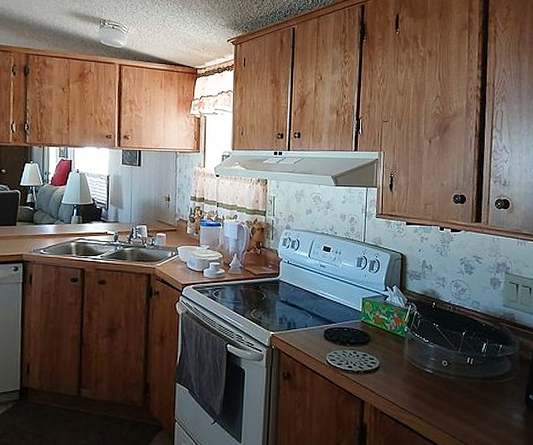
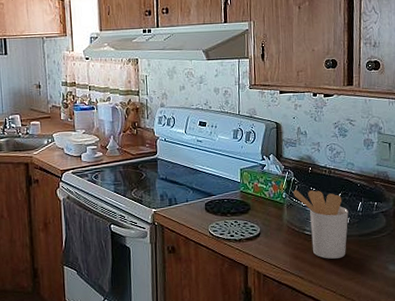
utensil holder: none [416,324,472,401] -> present [293,189,349,259]

